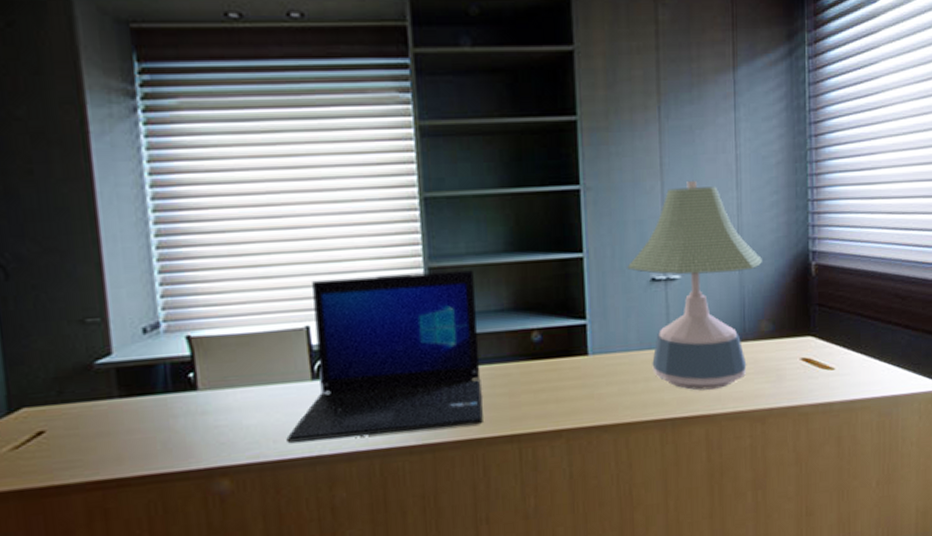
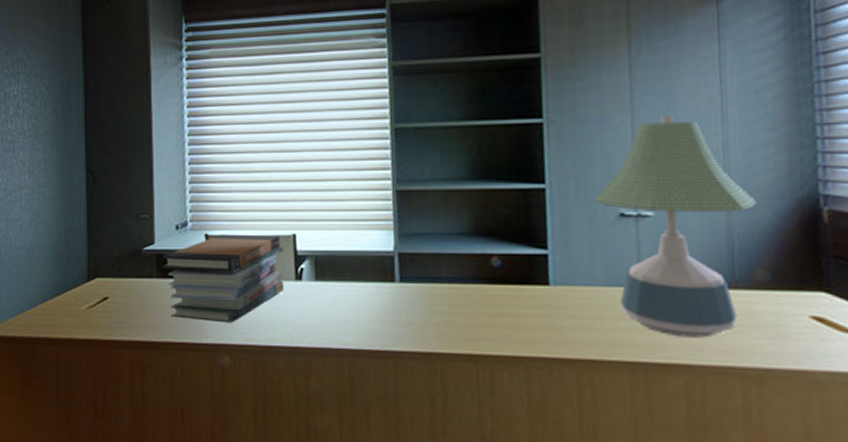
book stack: none [124,330,298,444] -> present [162,234,285,323]
laptop: present [286,270,483,443] -> none [273,195,442,340]

